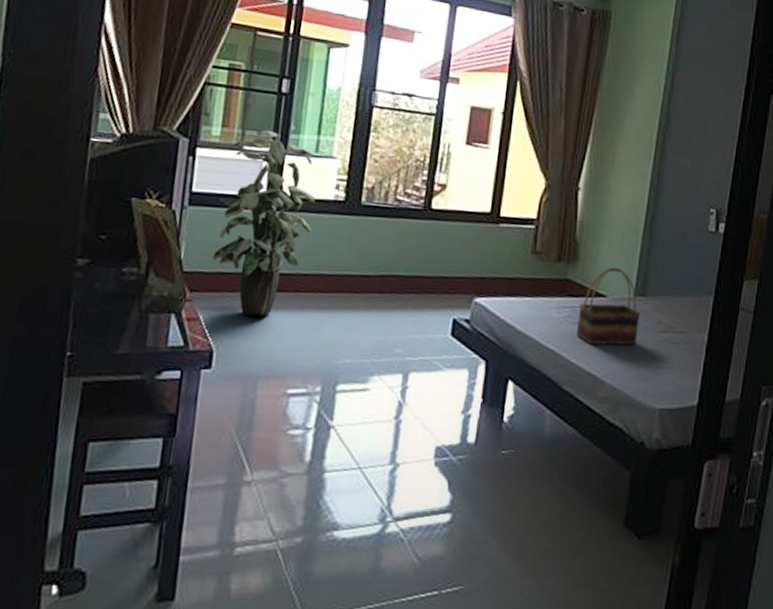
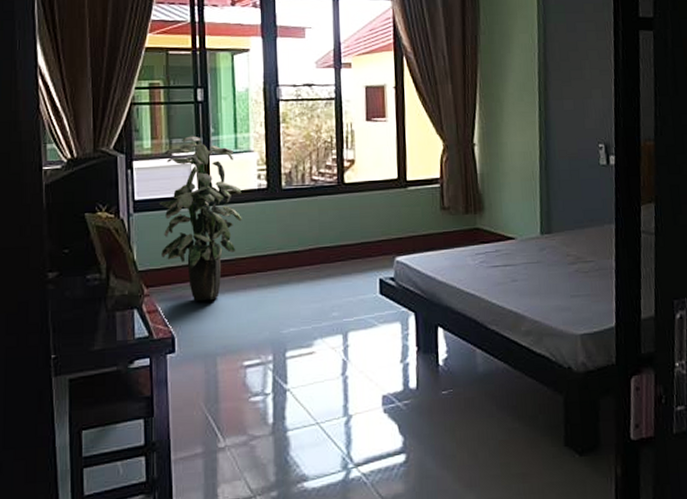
woven basket: present [577,267,641,346] -> none [491,211,550,285]

